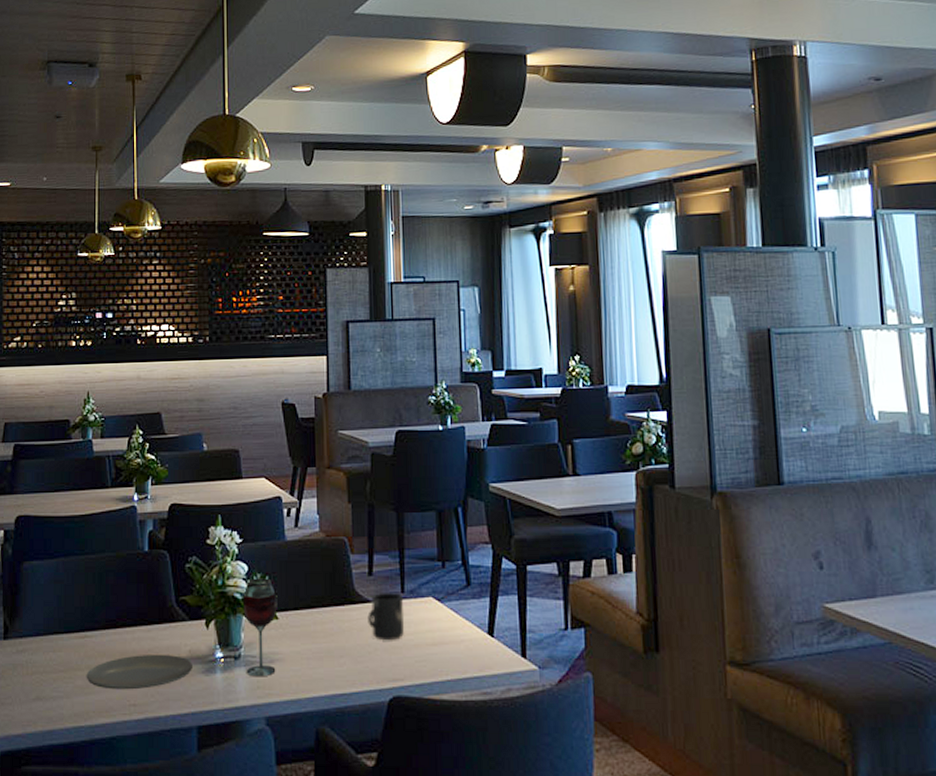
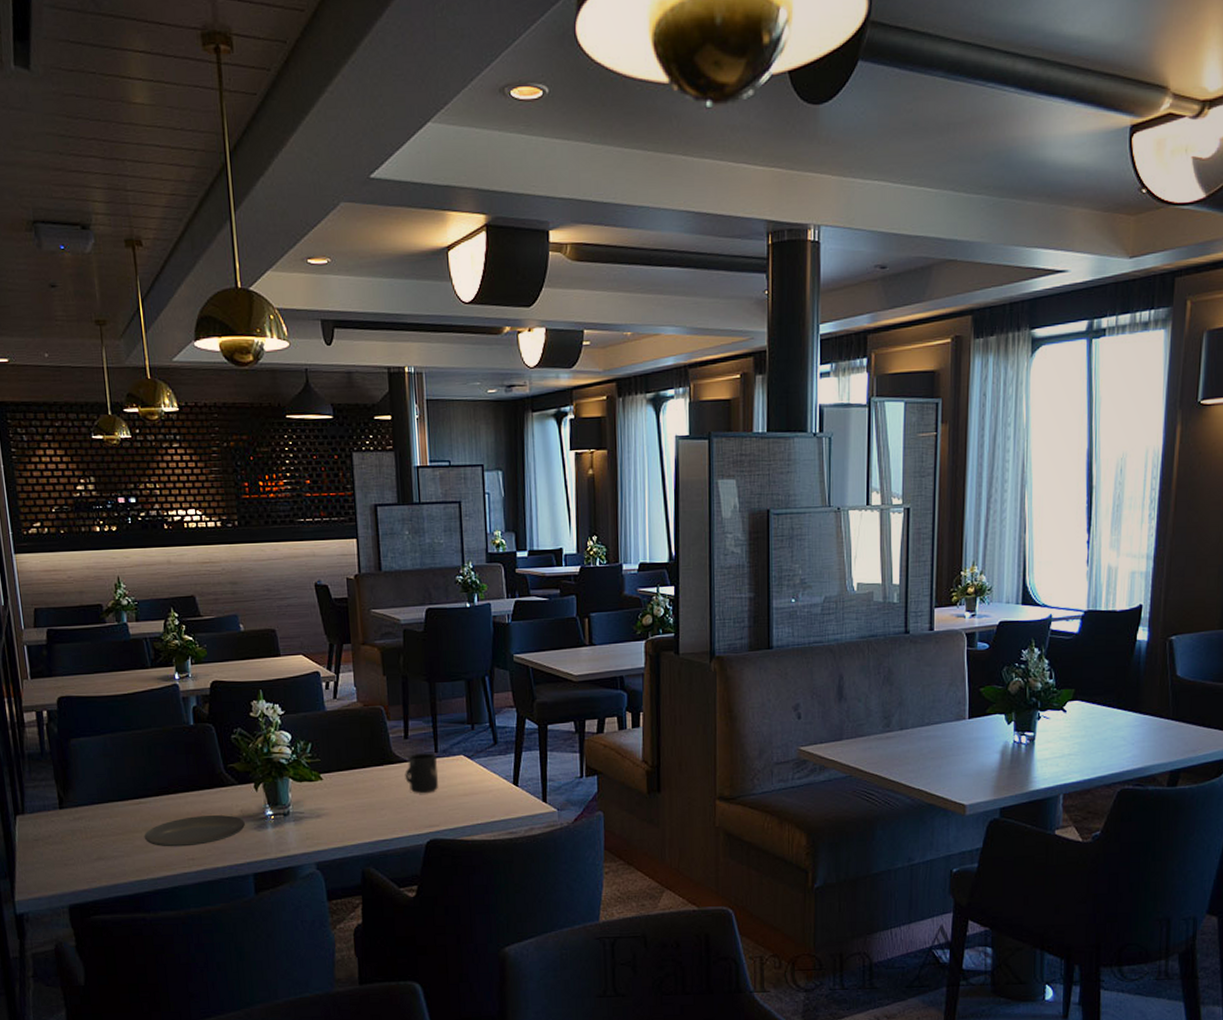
wineglass: present [243,578,278,677] -> none [288,745,323,830]

